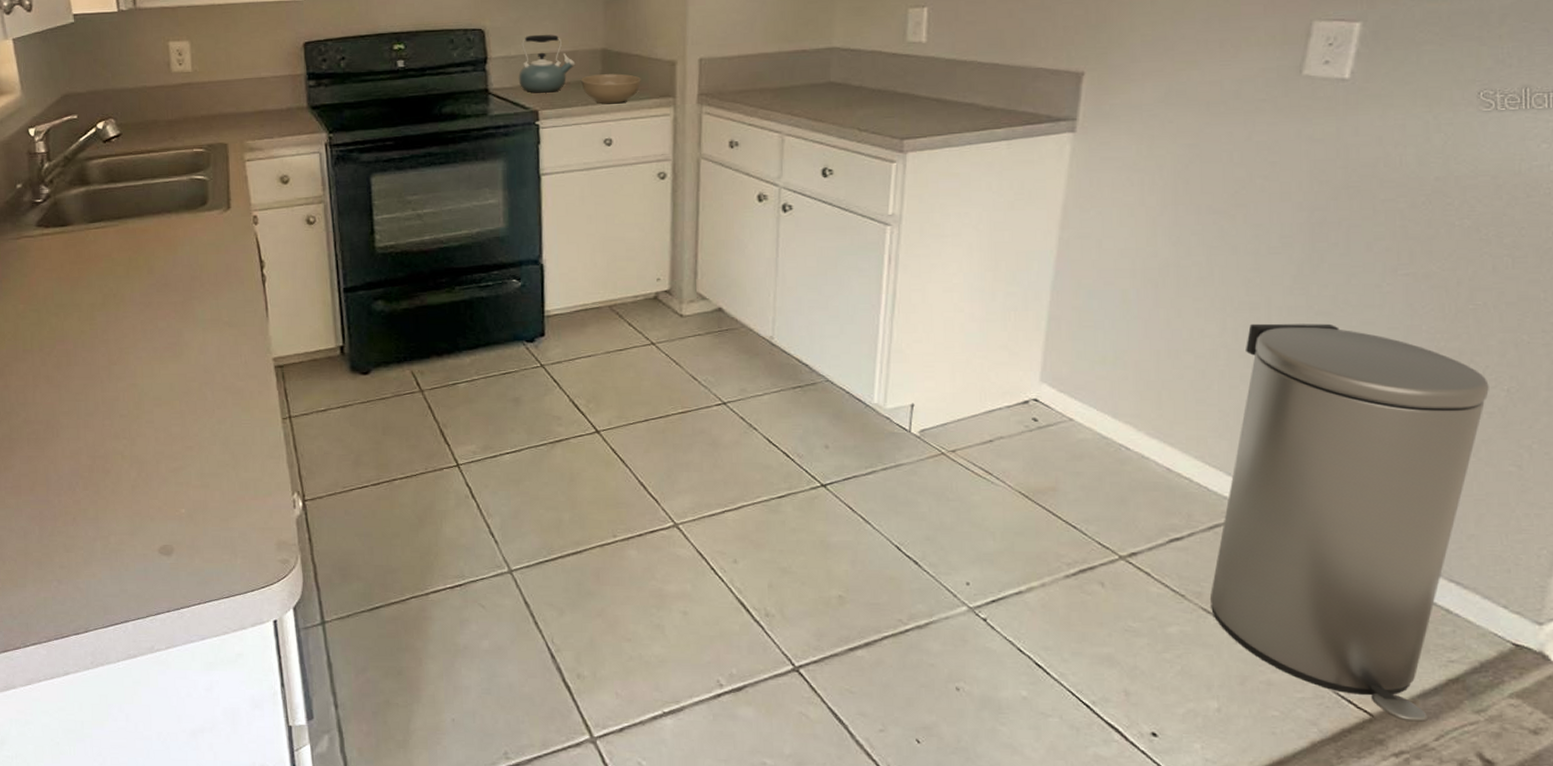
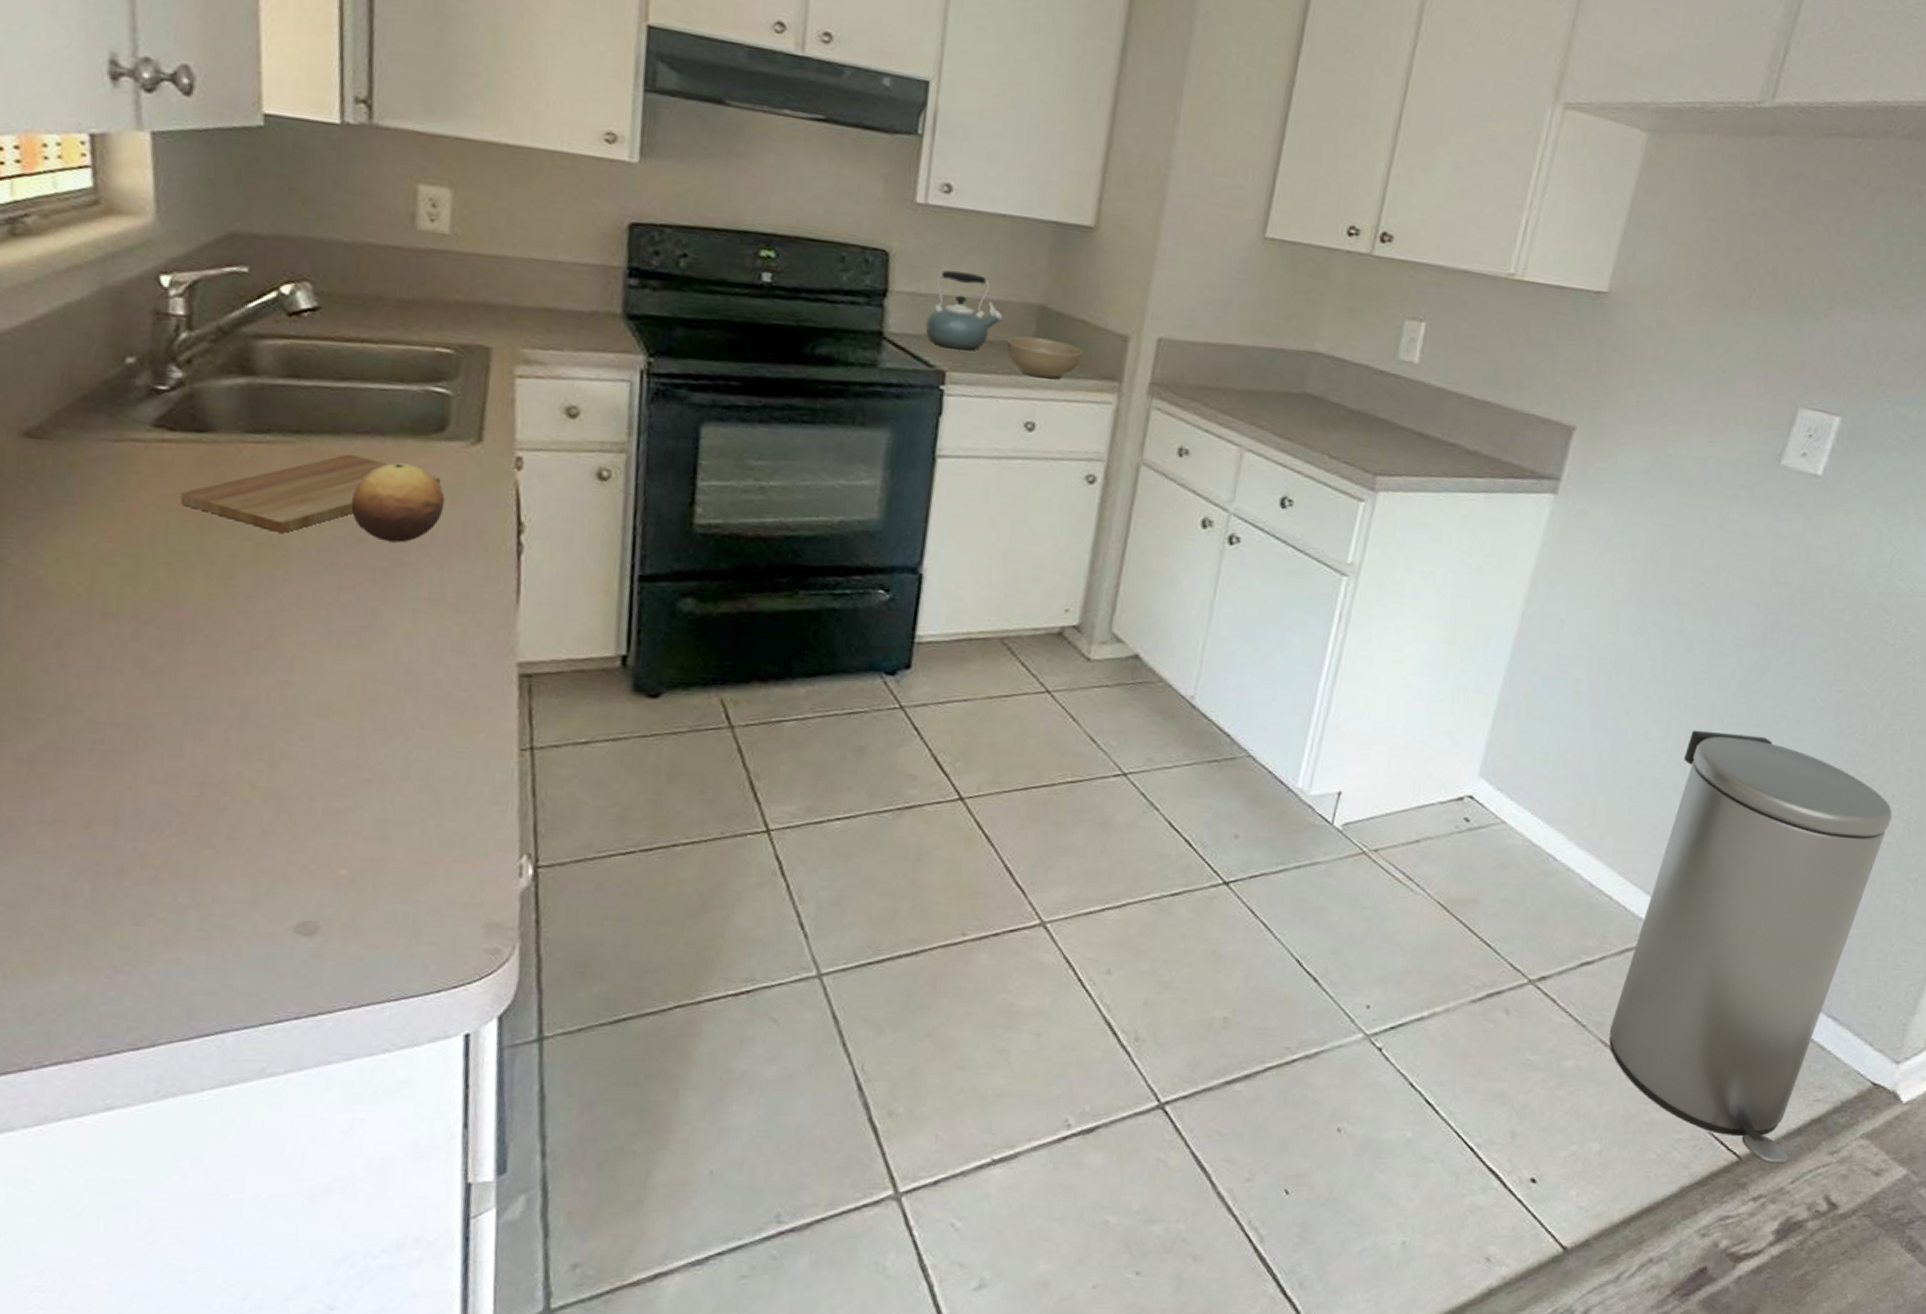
cutting board: none [57,228,208,286] -> present [180,453,440,533]
fruit: none [156,229,213,284] -> present [350,462,445,543]

